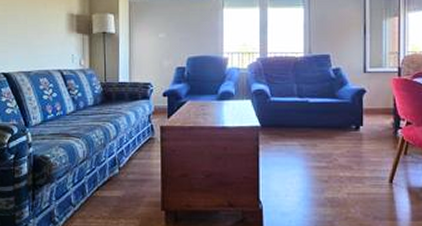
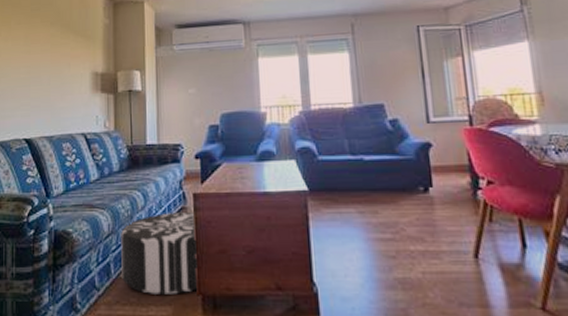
pouf: none [95,141,163,210] -> present [121,211,200,295]

